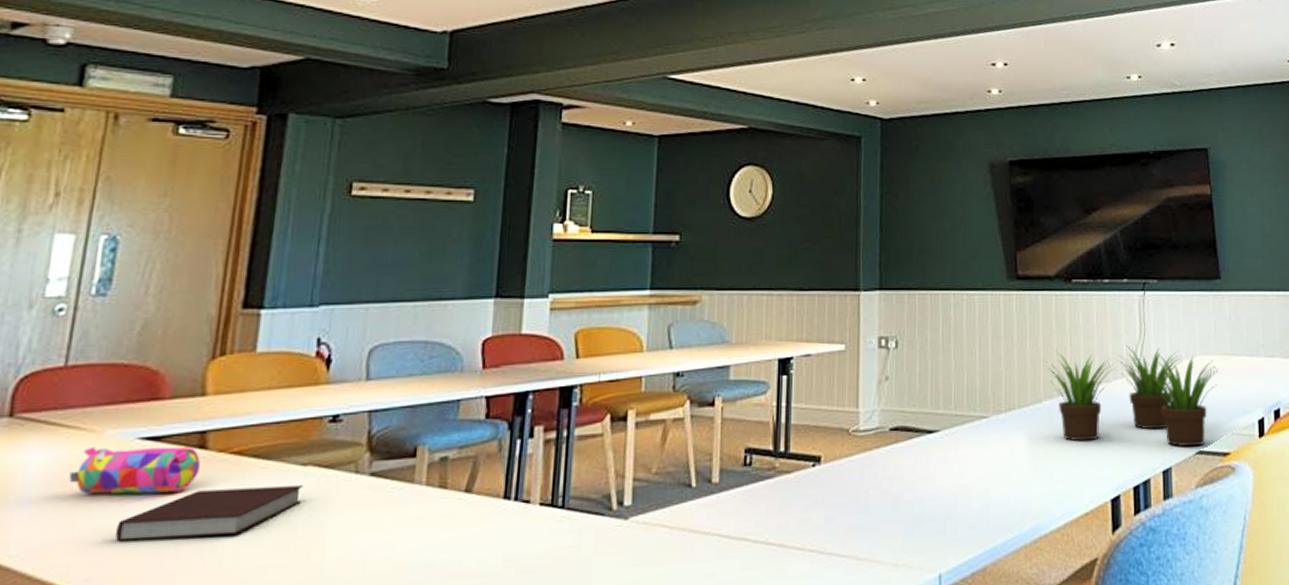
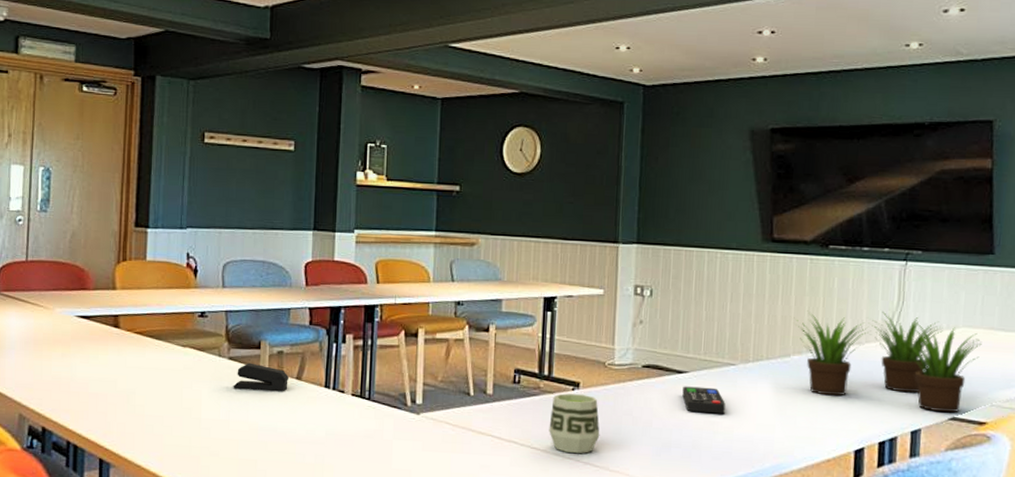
pencil case: present [69,446,201,495] -> none [36,319,117,356]
notebook: present [115,485,303,541] -> none [67,357,184,391]
stapler: none [374,477,456,516] -> present [233,363,290,392]
cup: none [786,470,845,544] -> present [549,393,600,453]
remote control: none [934,446,979,477] -> present [682,386,725,414]

